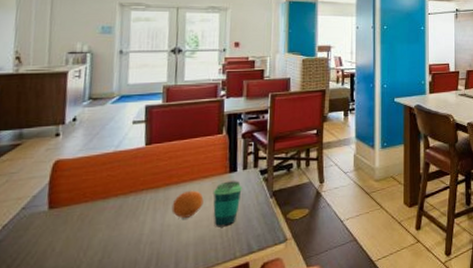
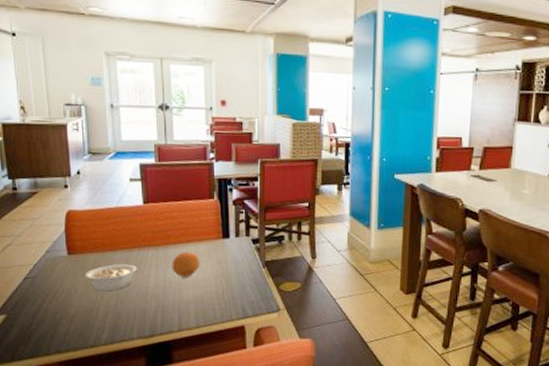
legume: none [66,211,132,247] -> present [85,263,138,292]
cup: present [213,181,242,228] -> none [208,247,235,290]

